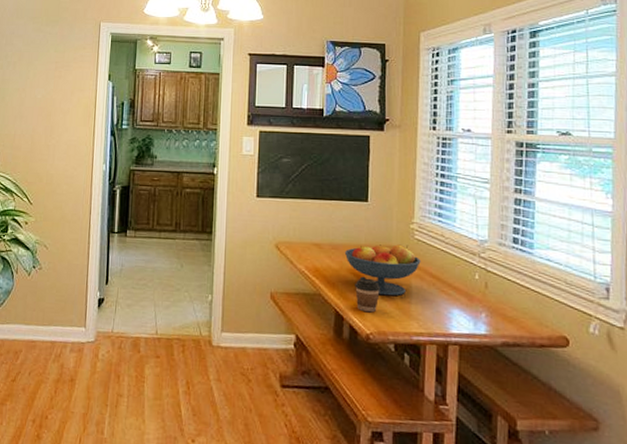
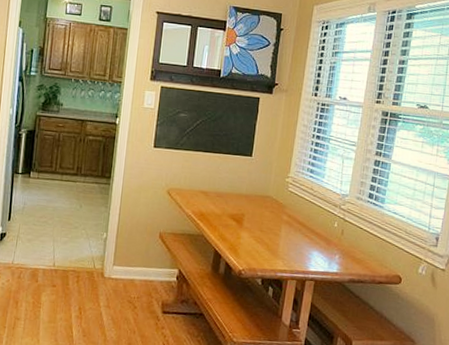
fruit bowl: present [344,244,421,296] -> none [227,194,291,239]
coffee cup: present [355,276,380,313] -> none [233,221,255,253]

